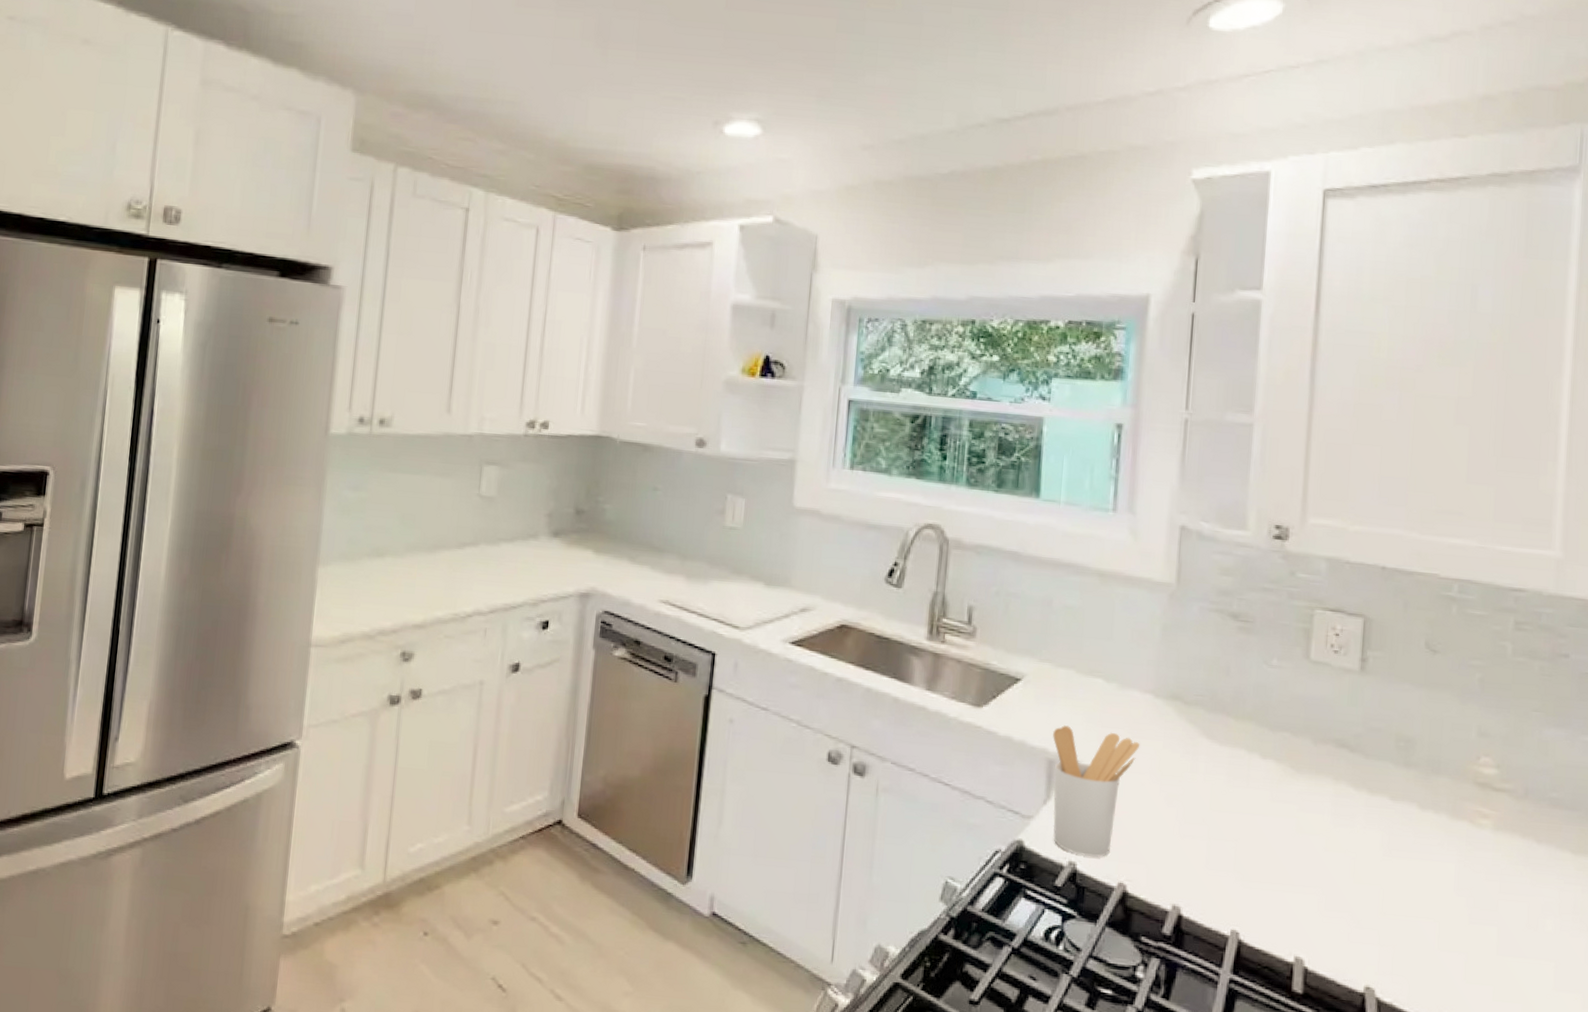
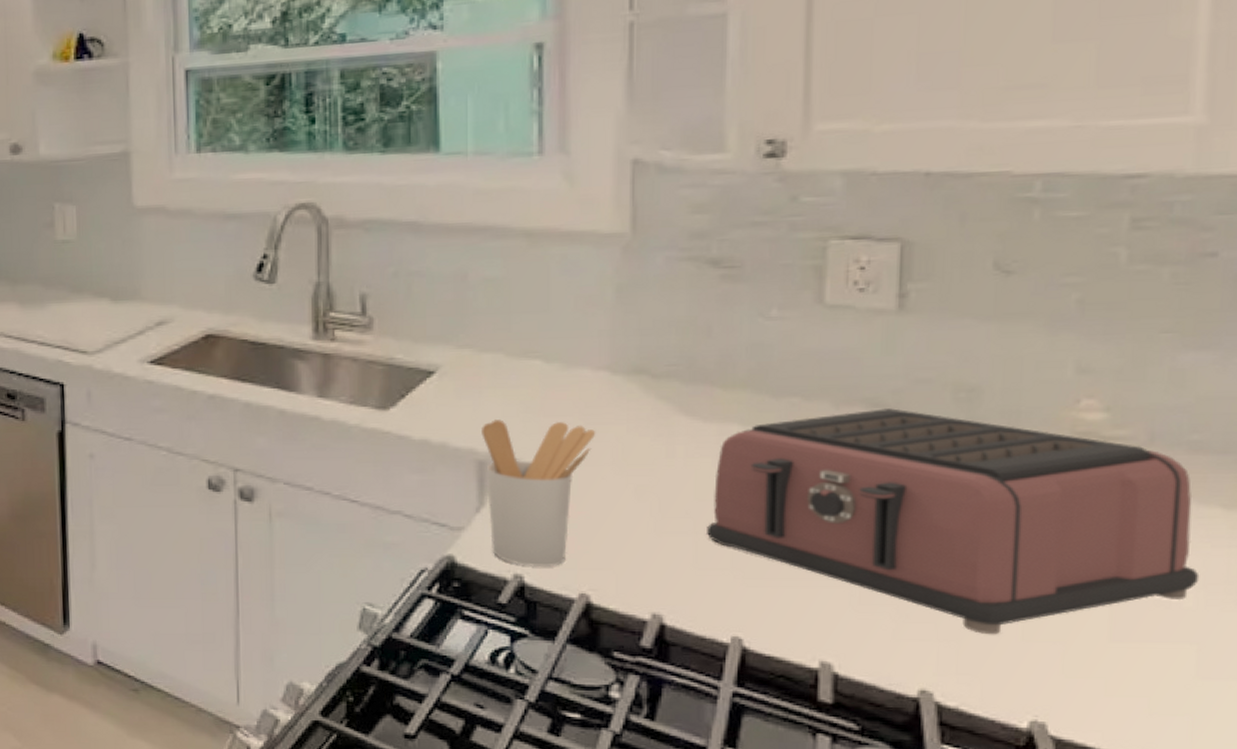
toaster: none [1217,748,1557,944] -> present [707,408,1200,635]

